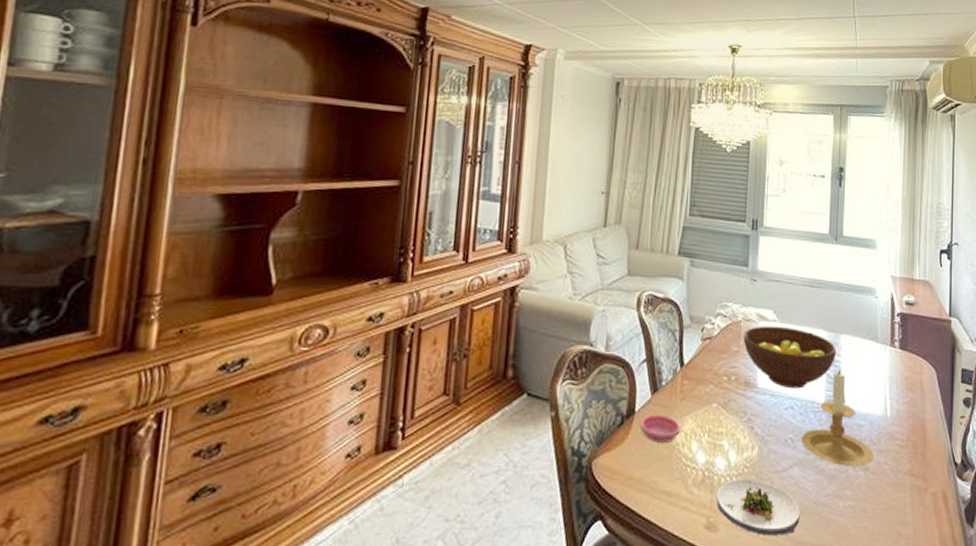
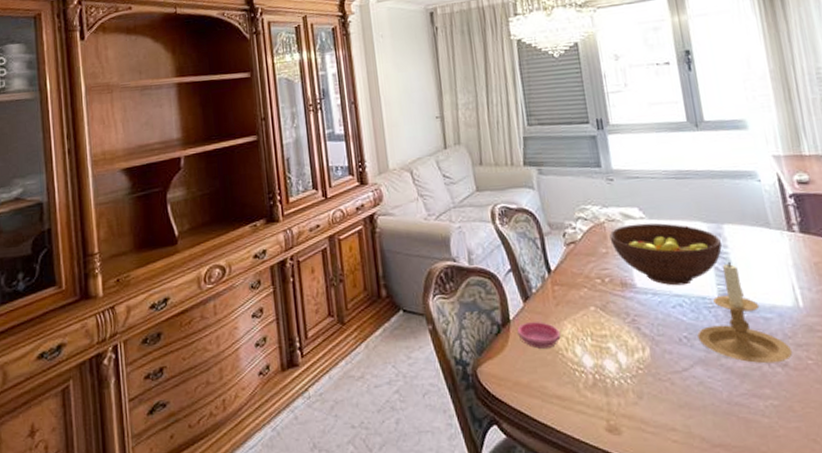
salad plate: present [716,478,800,536] -> none [612,380,714,439]

